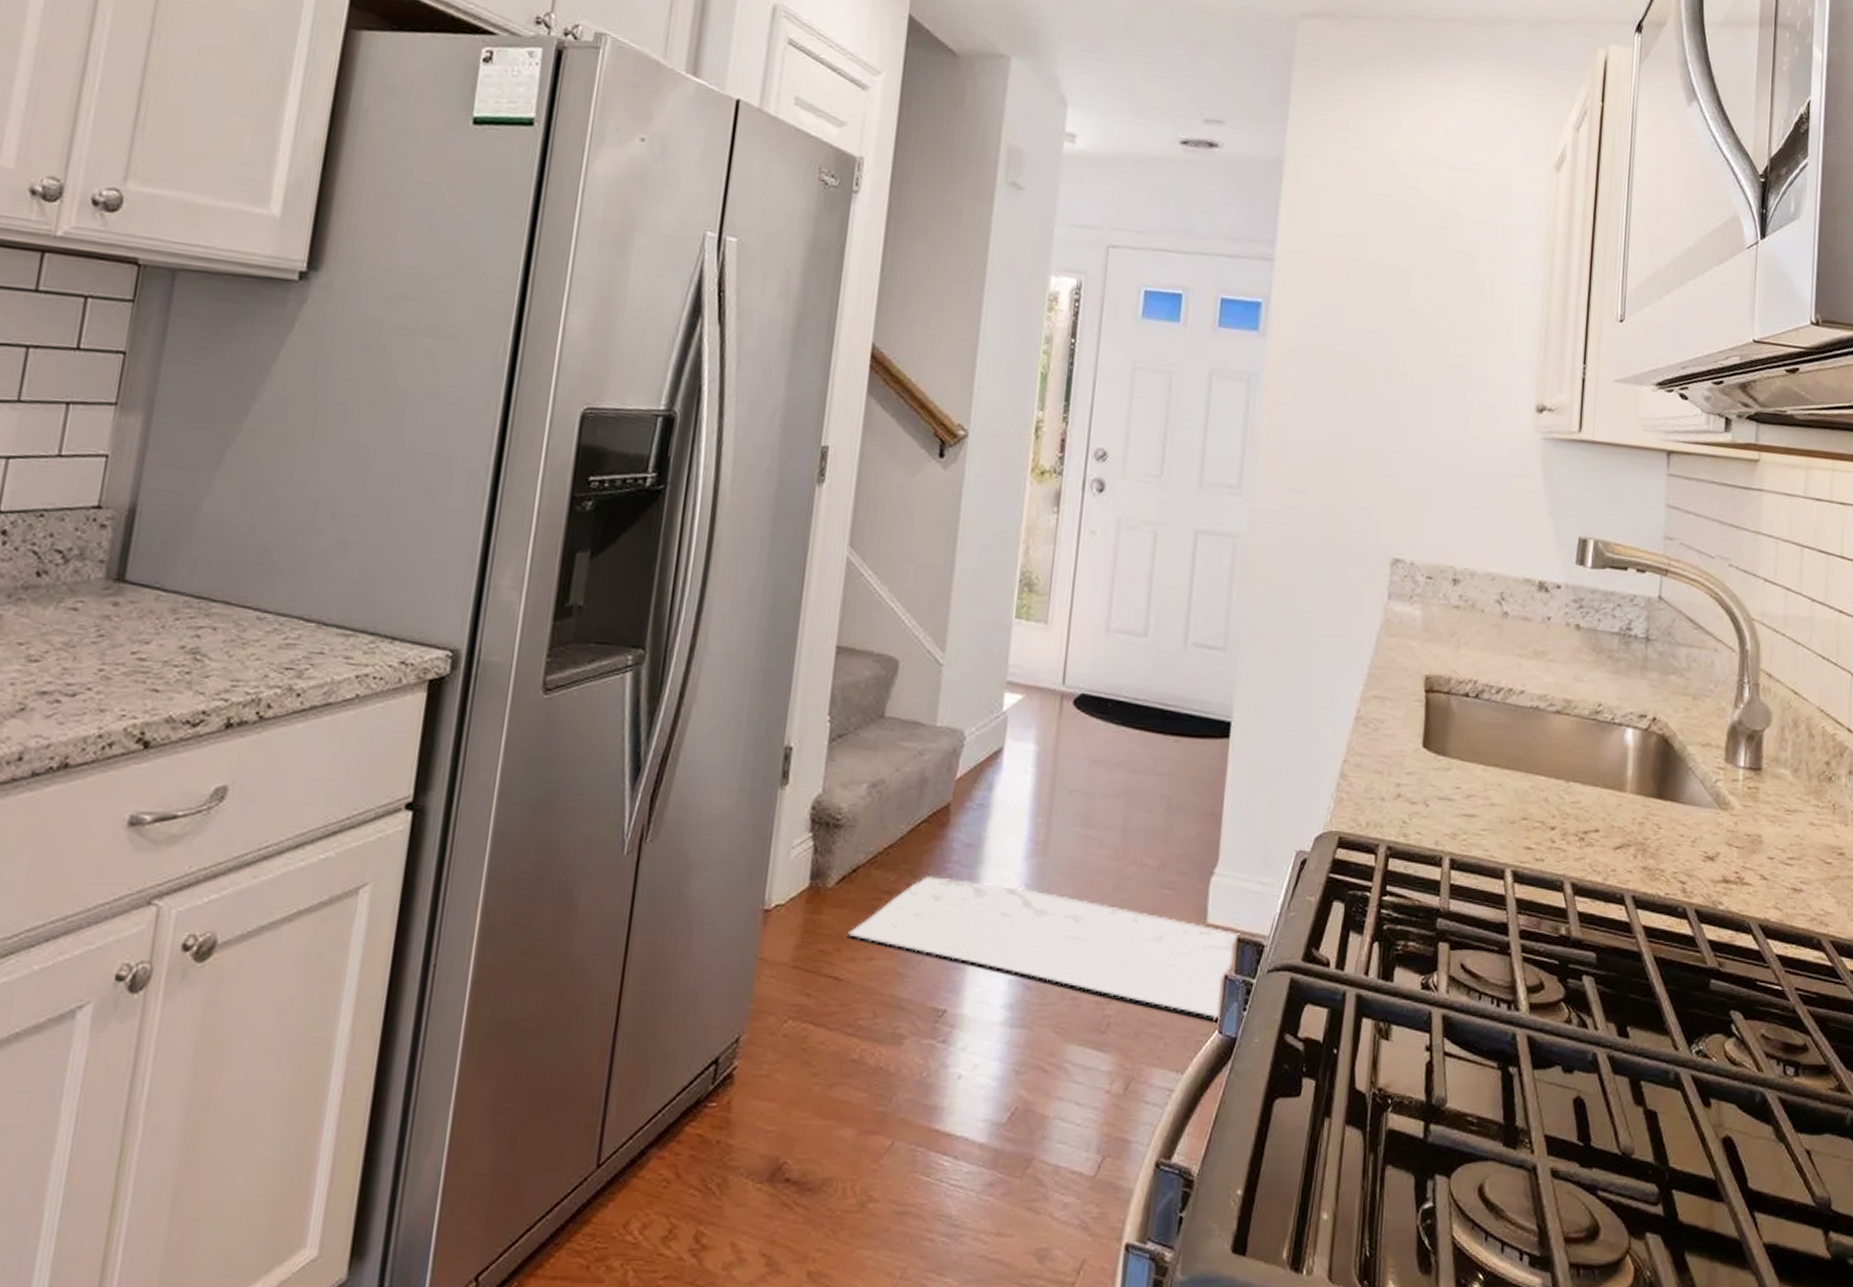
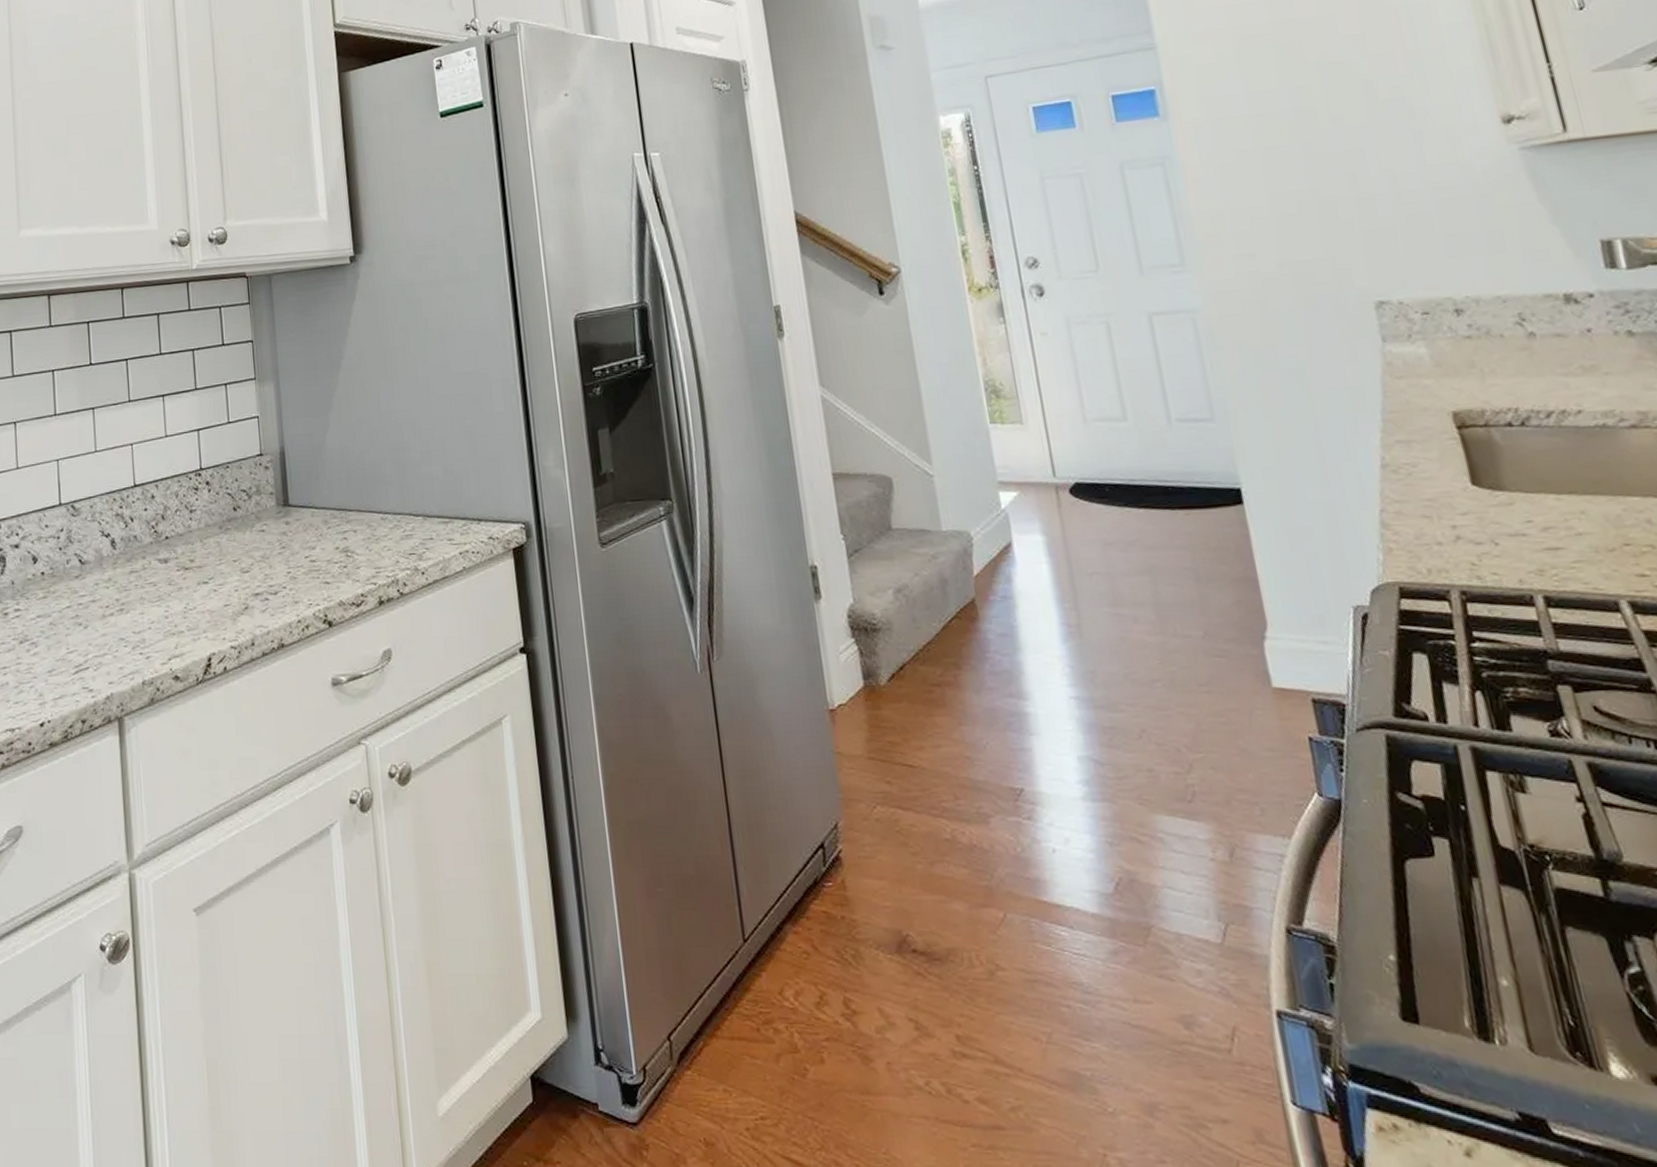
rug: present [848,876,1240,1019] -> none [910,666,1317,782]

